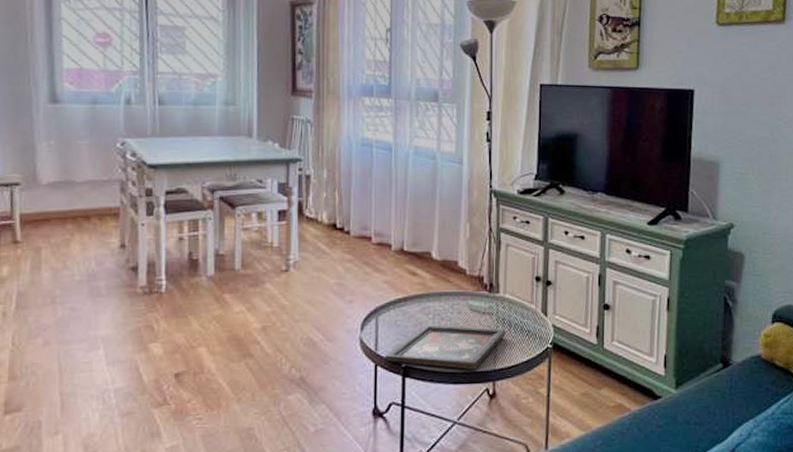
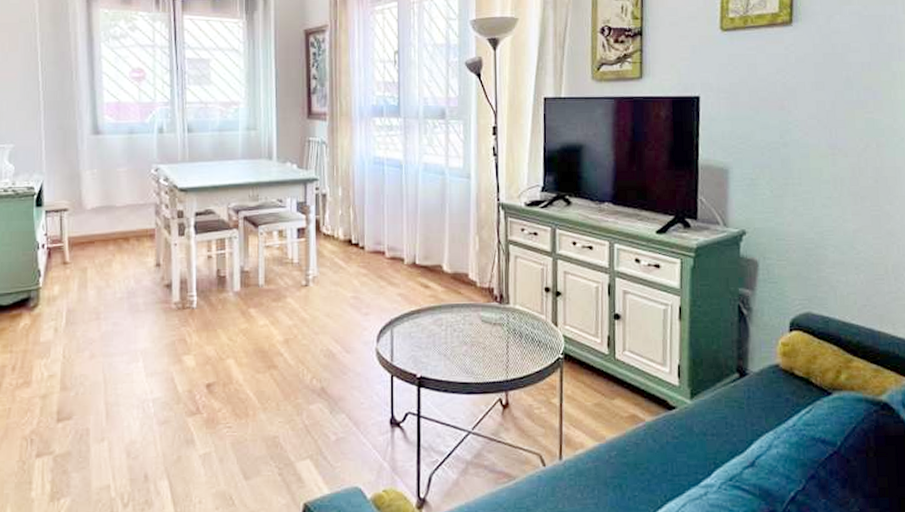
decorative tray: present [385,324,506,369] -> none [400,336,517,380]

